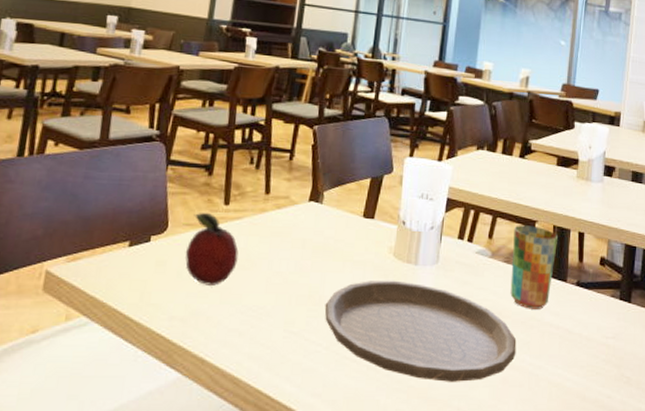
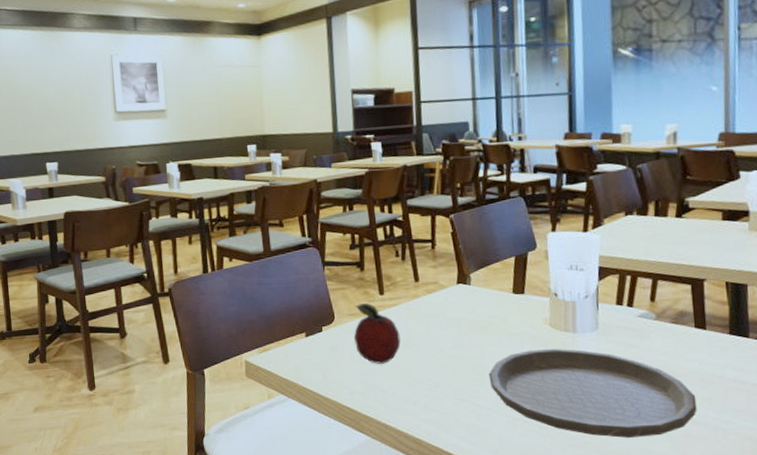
cup: present [510,225,558,309] -> none [679,284,733,367]

